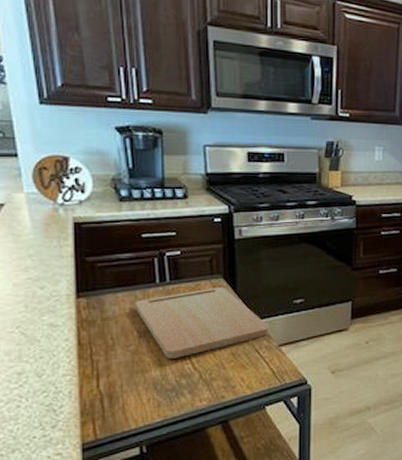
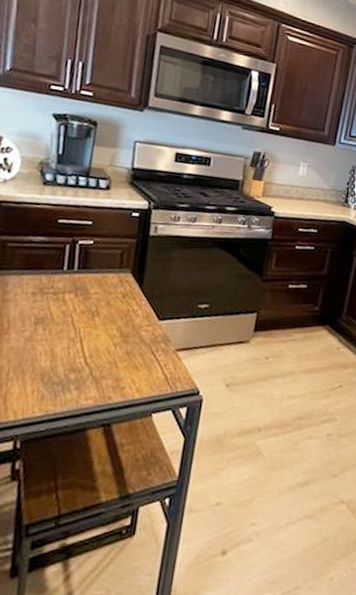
cutting board: present [135,287,269,359] -> none [37,281,170,351]

